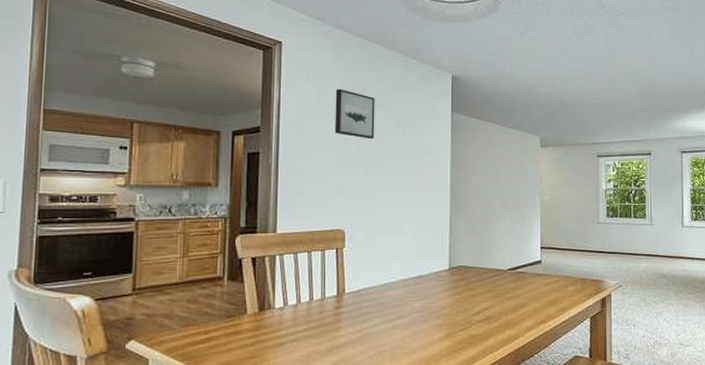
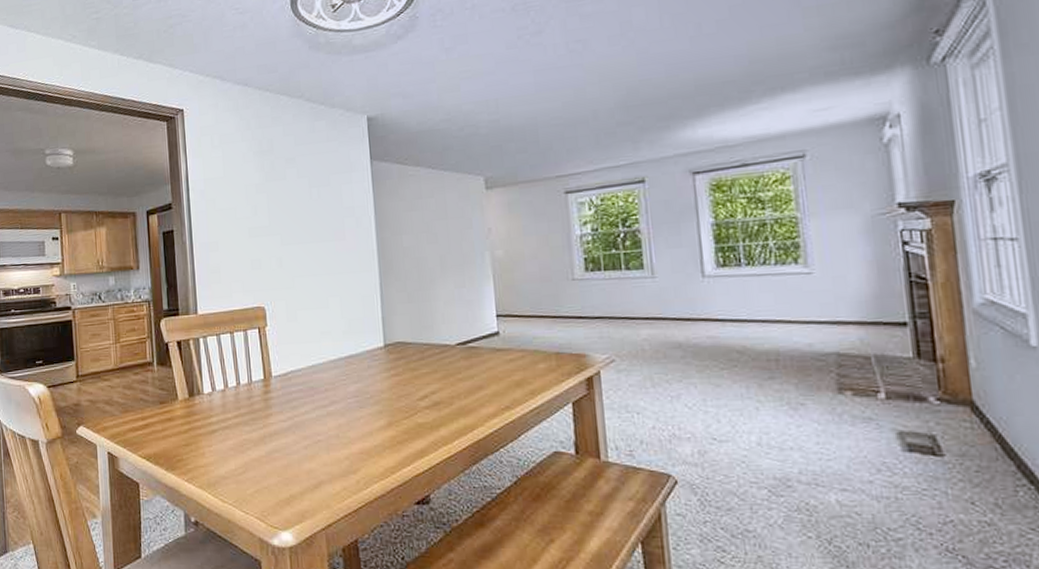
wall art: present [335,89,375,139] -> none [241,151,287,204]

